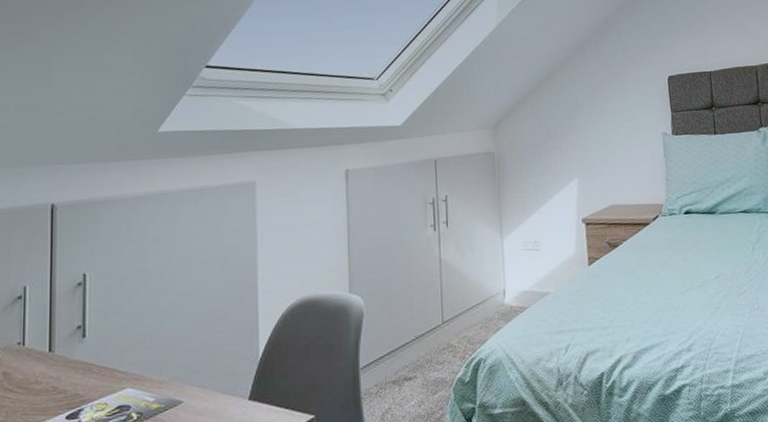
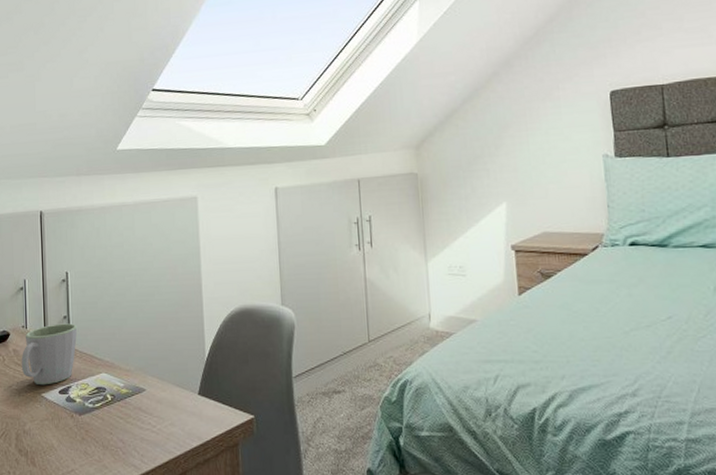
mug: none [13,333,96,413] -> present [21,323,78,385]

